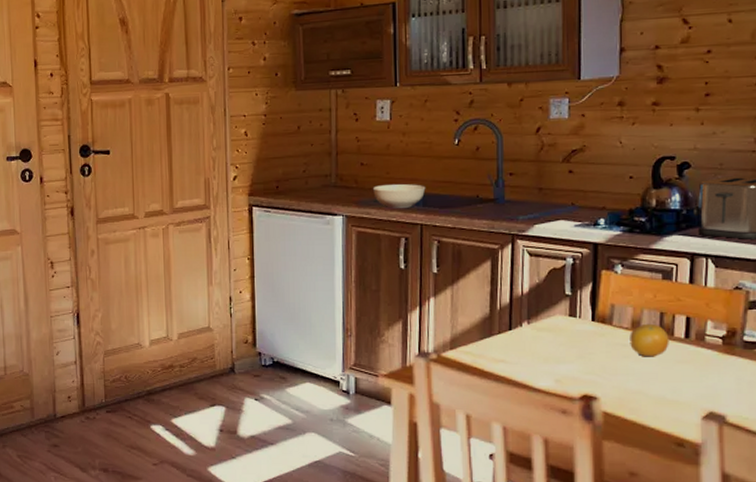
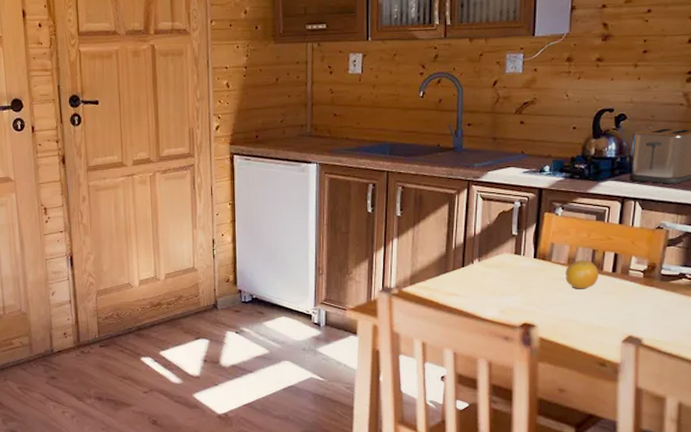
bowl: present [372,184,426,208] -> none [344,134,393,157]

